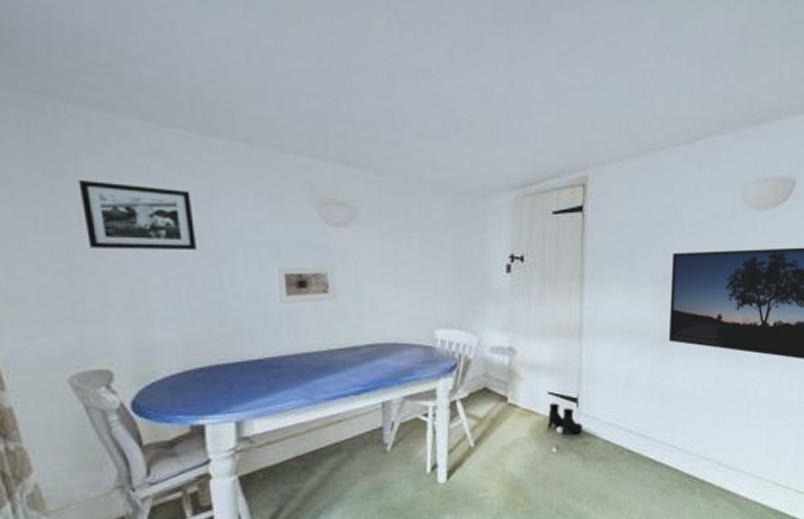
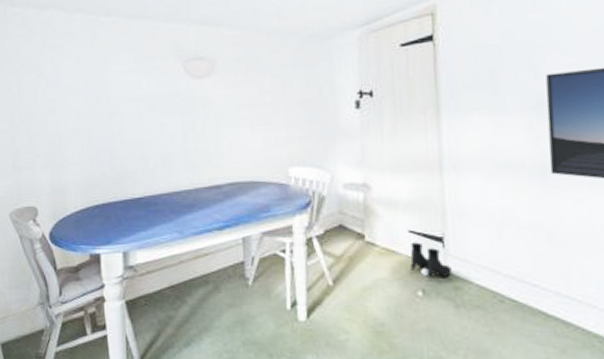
picture frame: present [78,179,196,251] -> none [18,60,94,112]
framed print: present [274,265,337,305] -> none [150,112,201,150]

